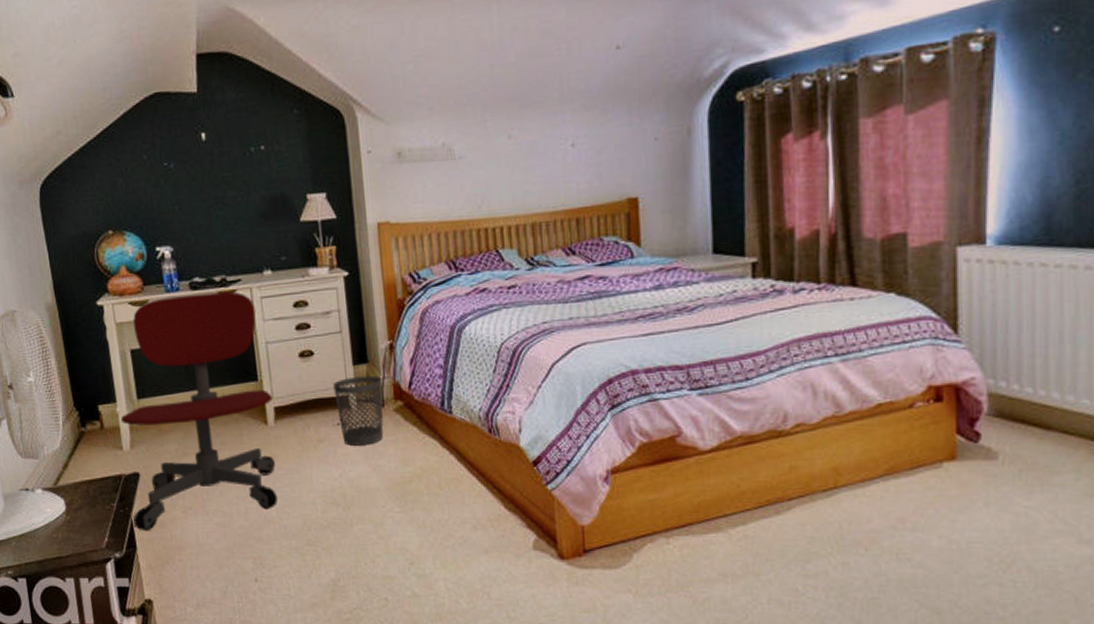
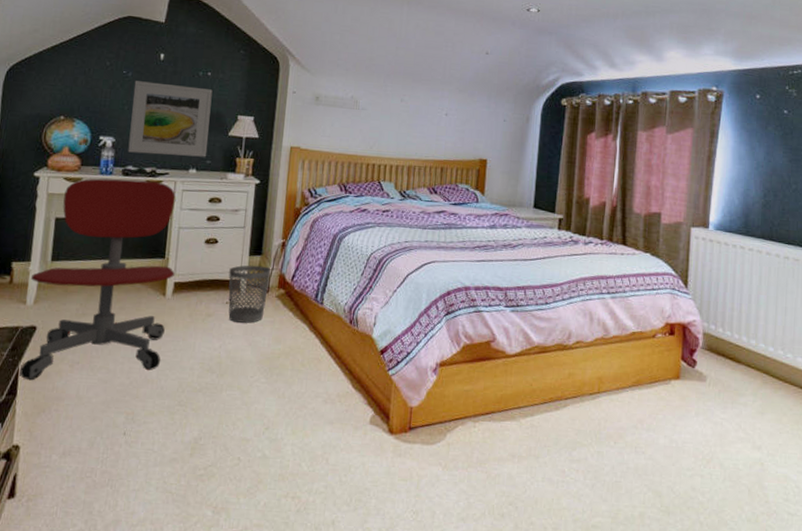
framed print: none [179,167,280,262] -> present [128,81,213,157]

